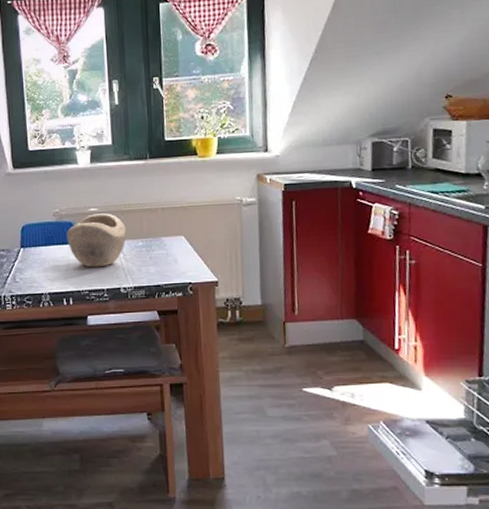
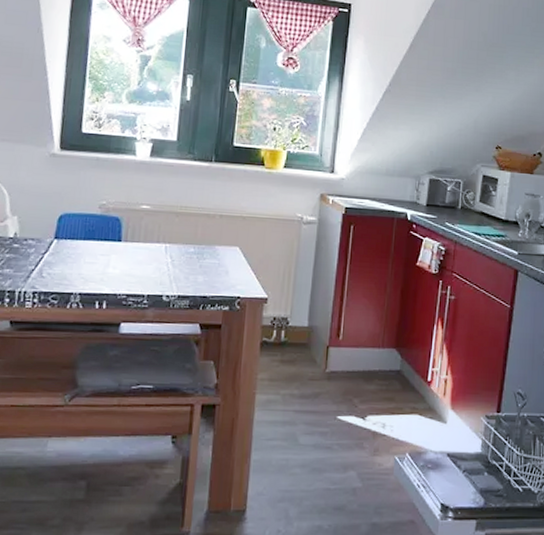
decorative bowl: present [66,213,126,268] -> none [110,212,179,271]

